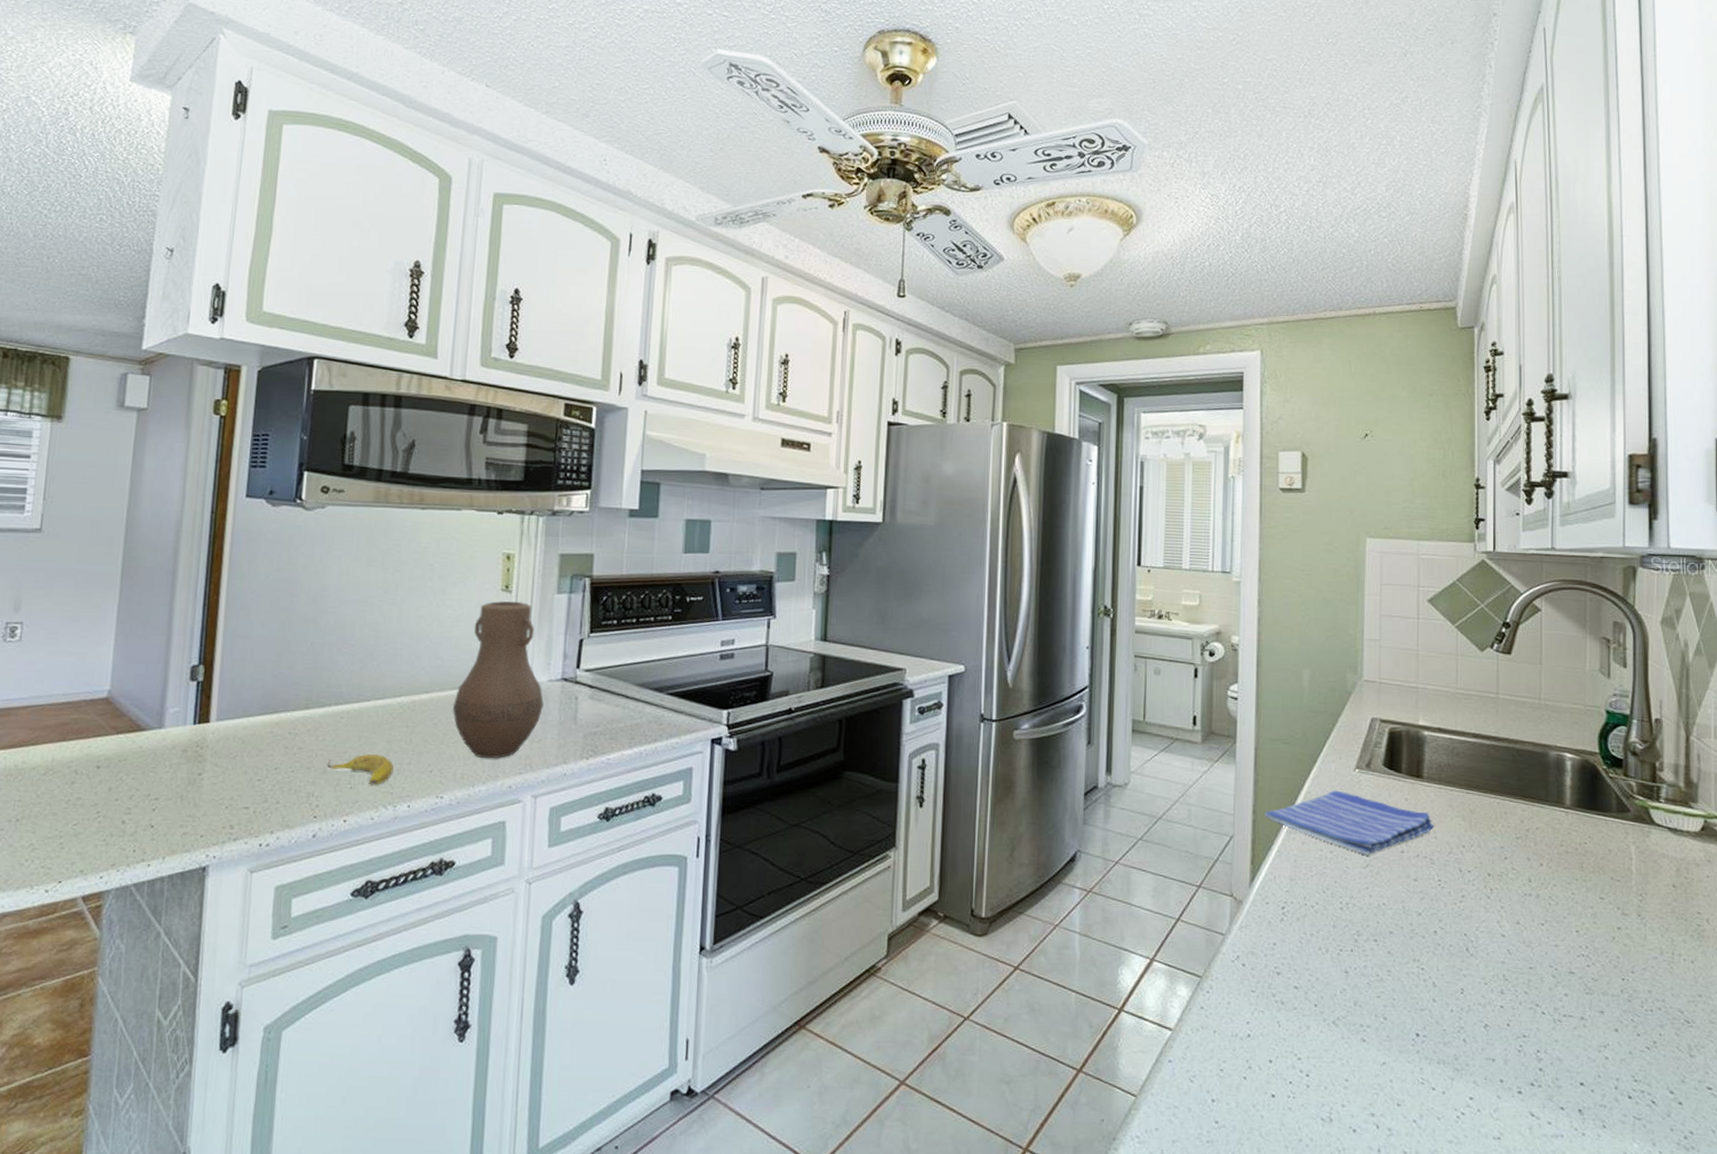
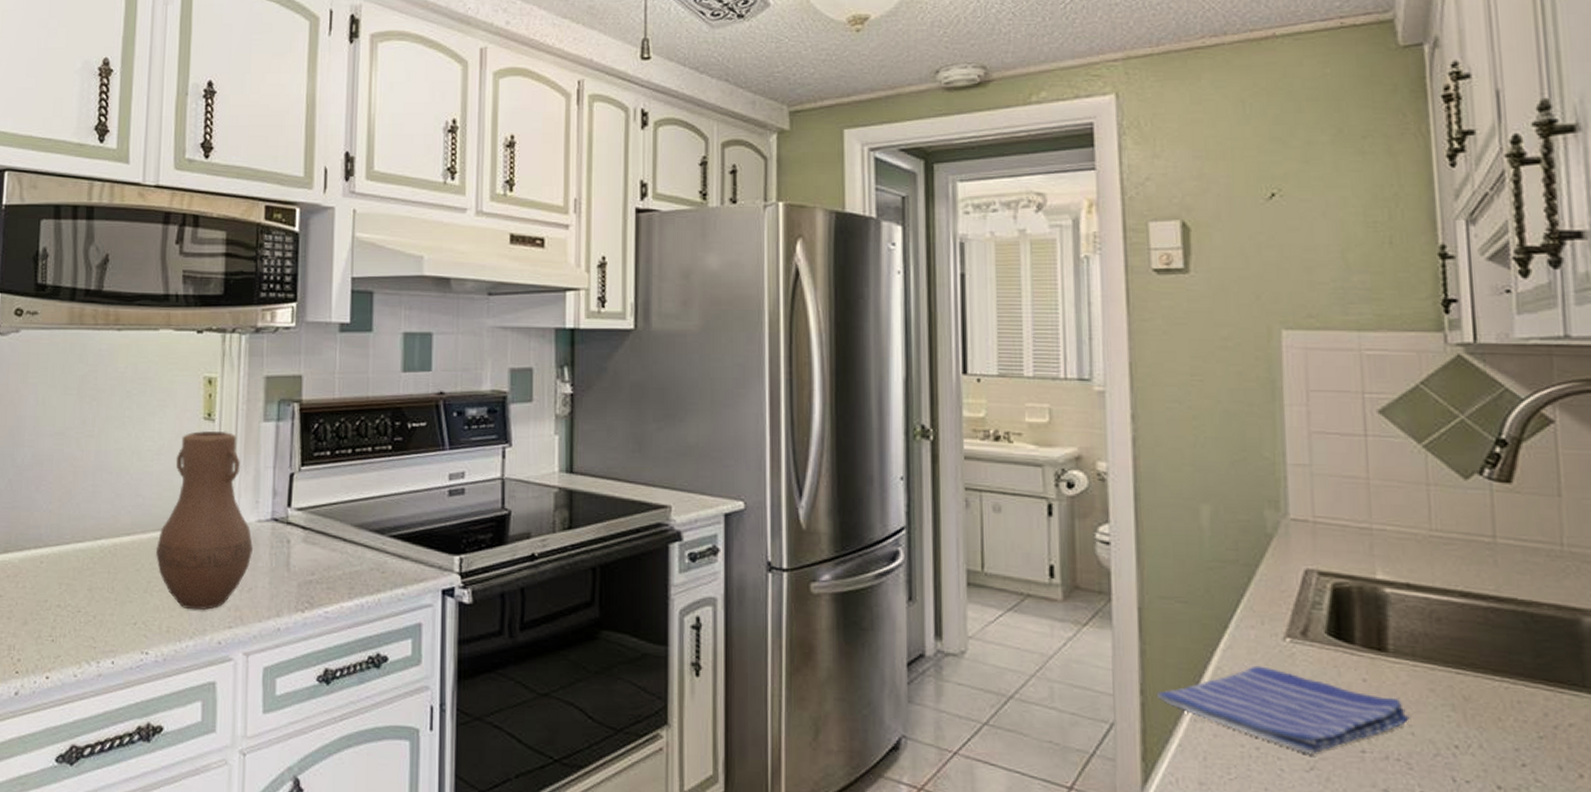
banana: present [327,753,394,786] -> none [28,602,96,639]

